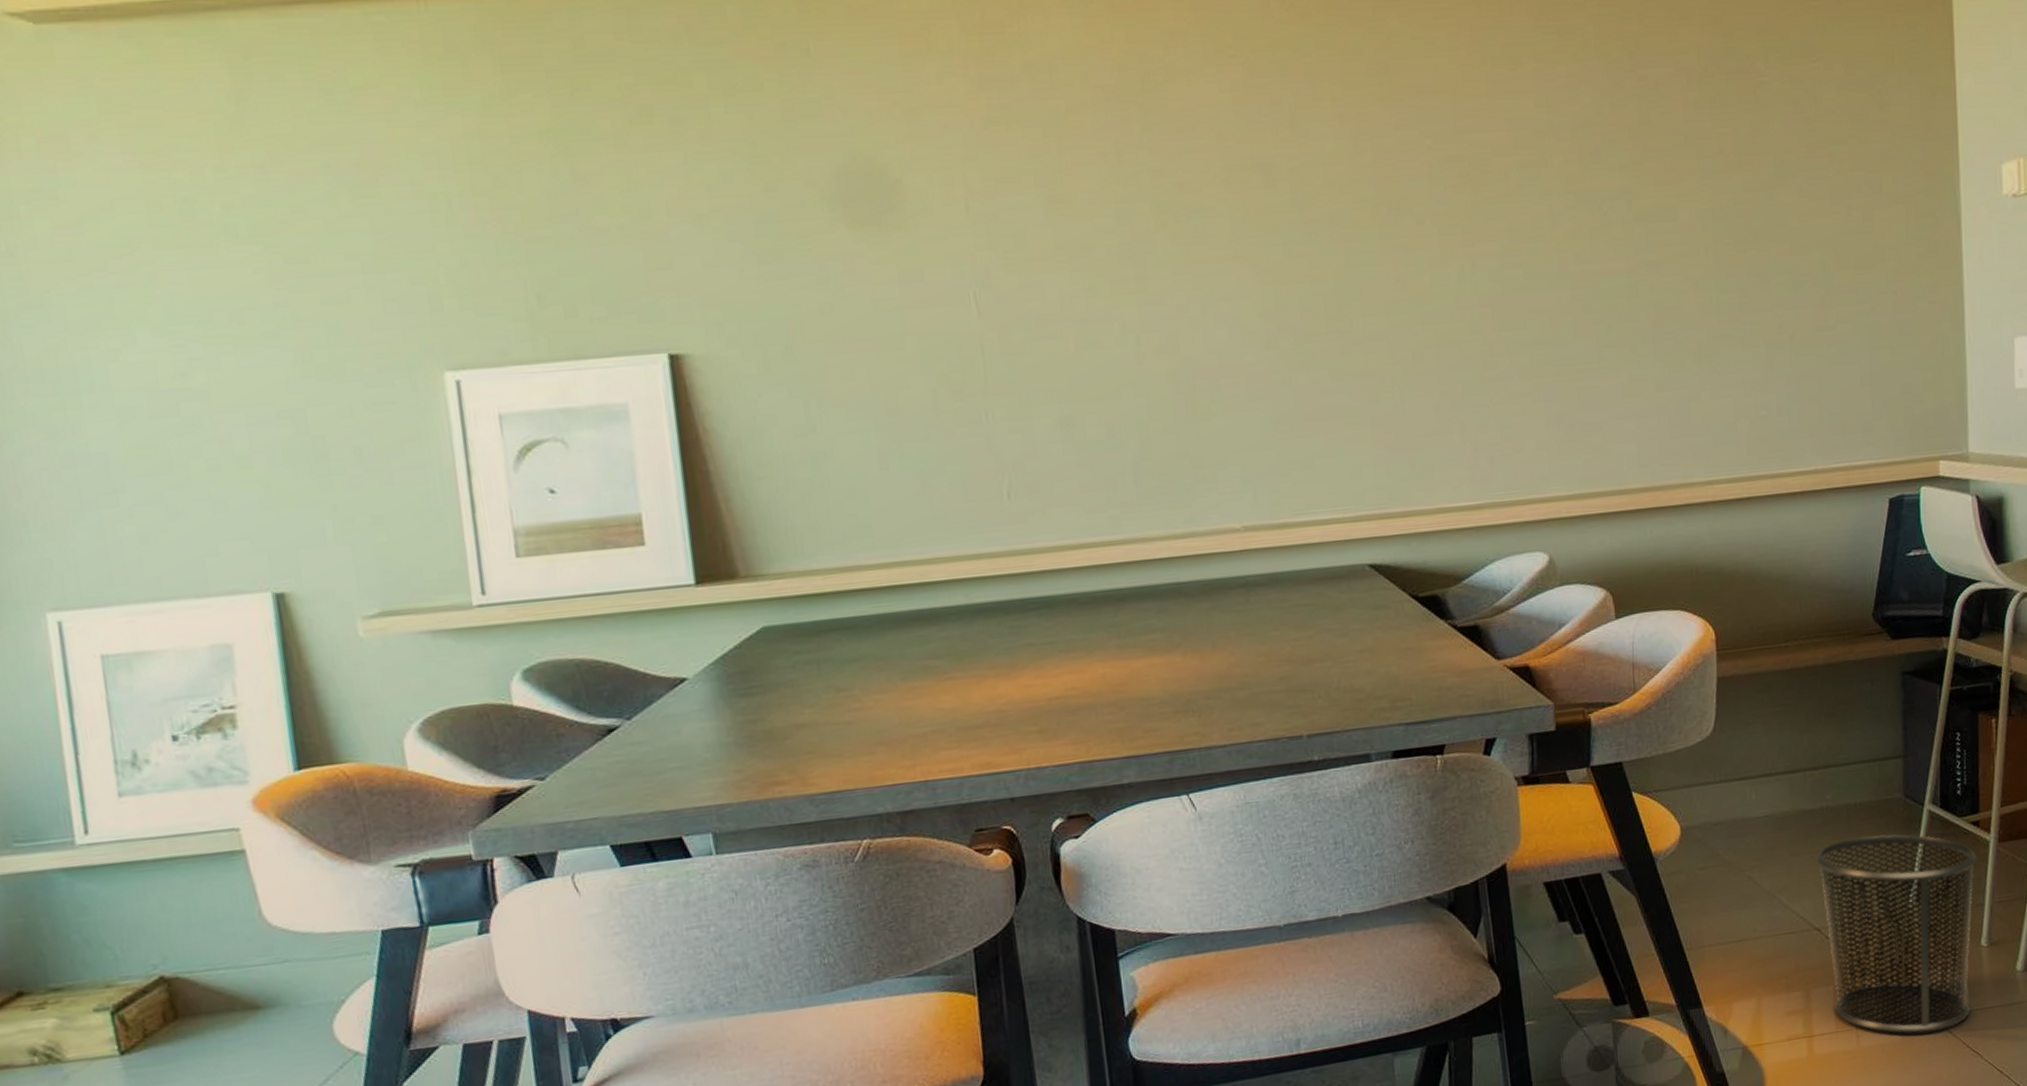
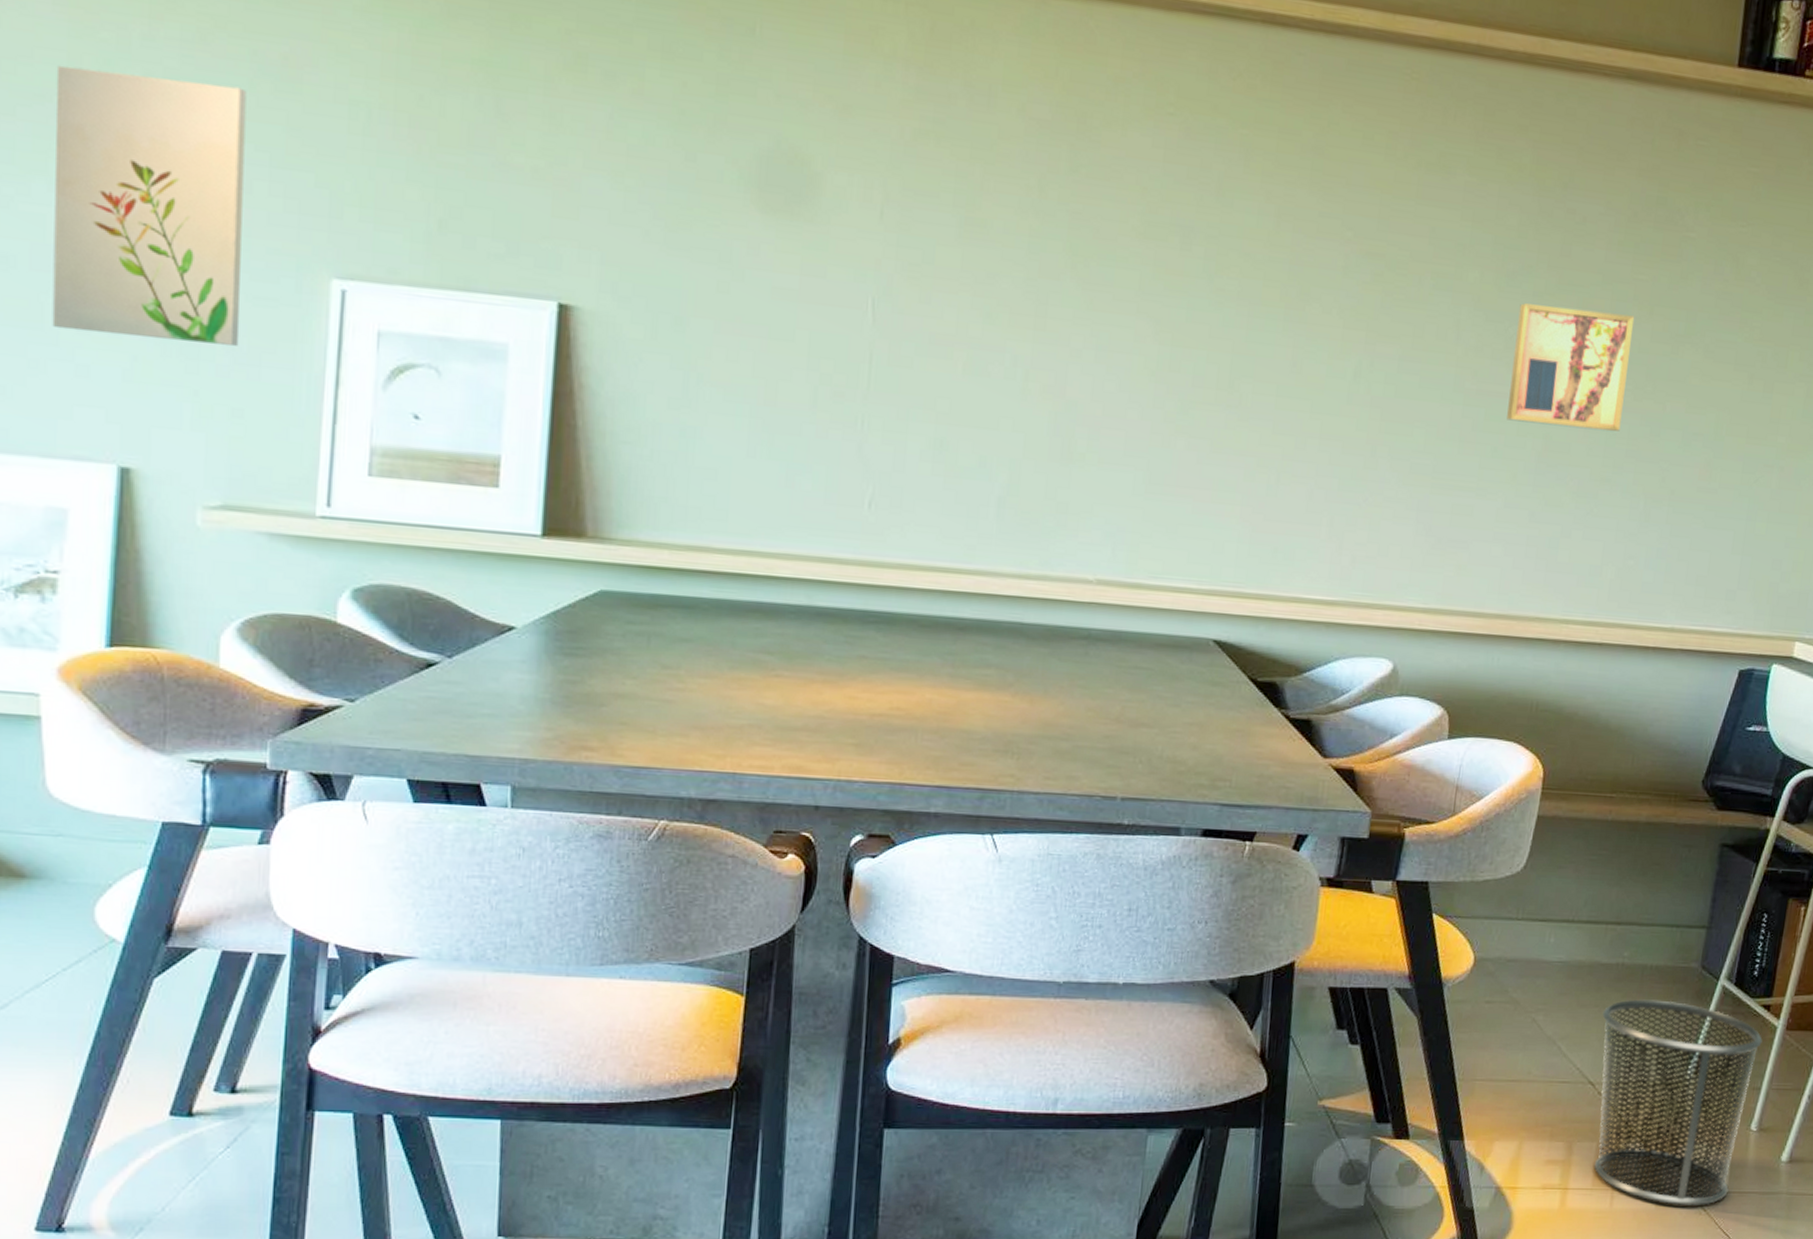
wall art: none [137,201,367,470] -> present [52,65,247,346]
wall art: none [1608,170,1729,296] -> present [1507,303,1635,432]

